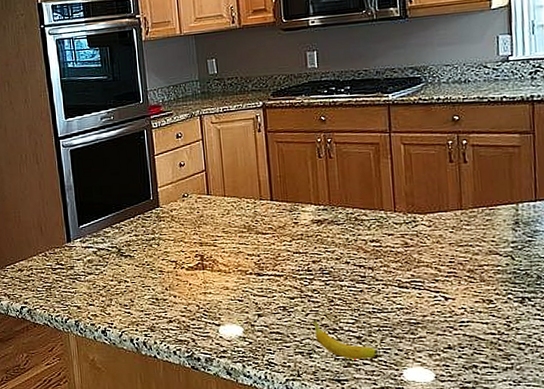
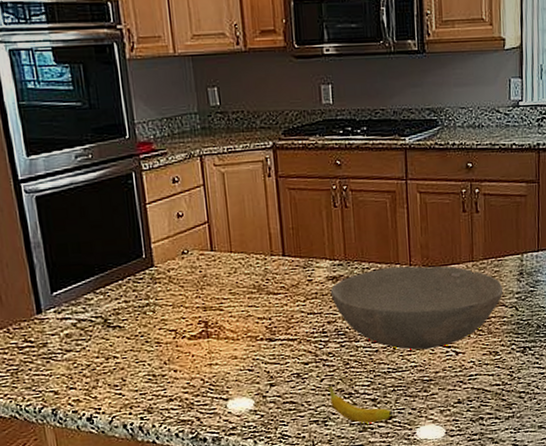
bowl: none [315,212,497,293] -> present [330,266,503,350]

